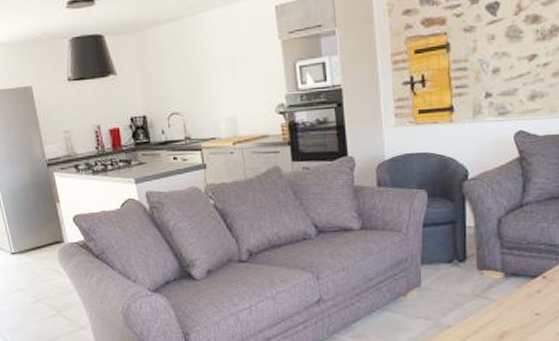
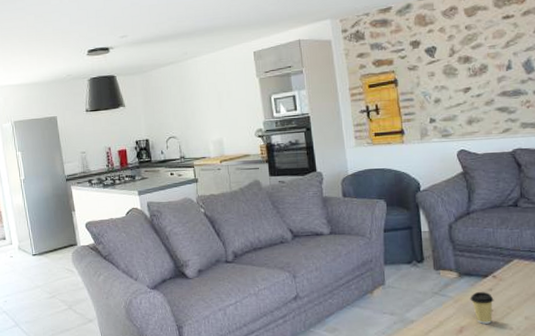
coffee cup: none [515,294,542,329] -> present [470,292,494,324]

